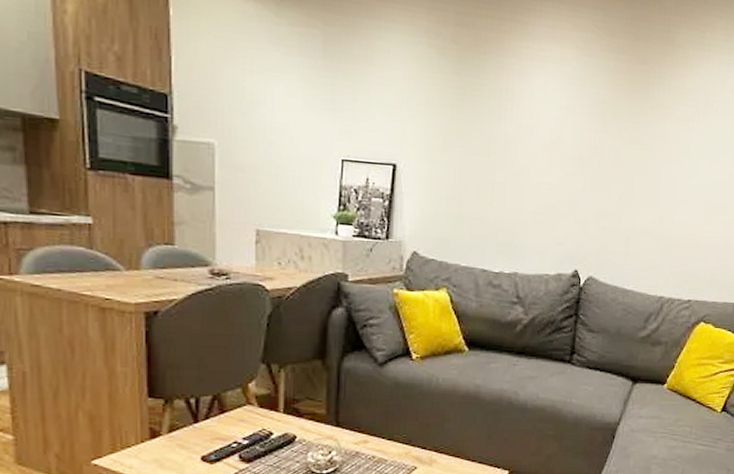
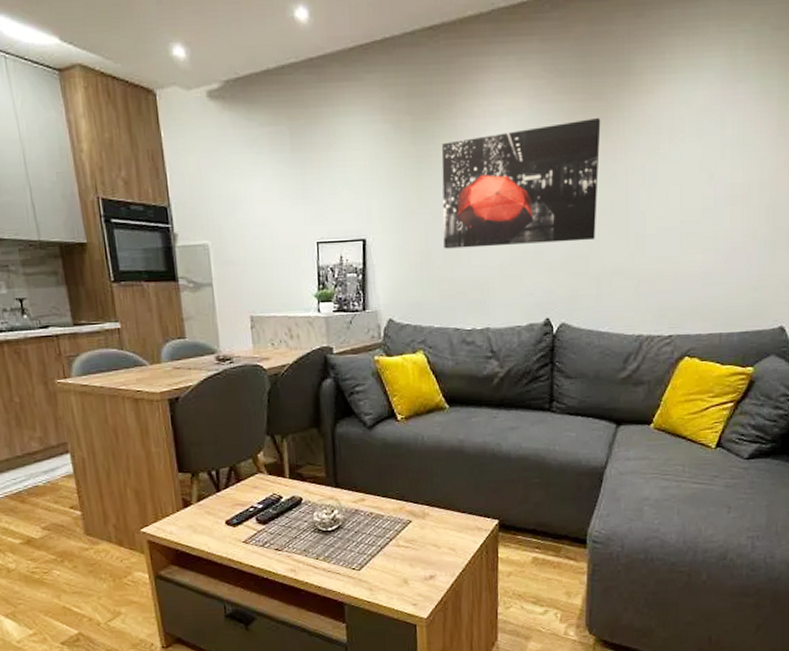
wall art: none [478,78,643,199] -> present [441,118,601,249]

